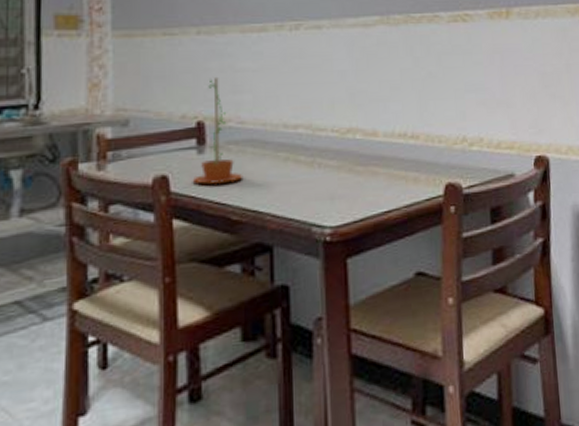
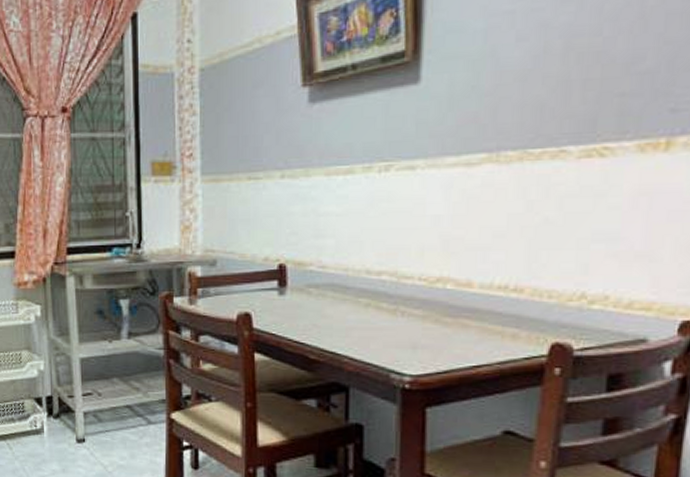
flower pot: present [192,76,243,185] -> none [273,220,323,325]

